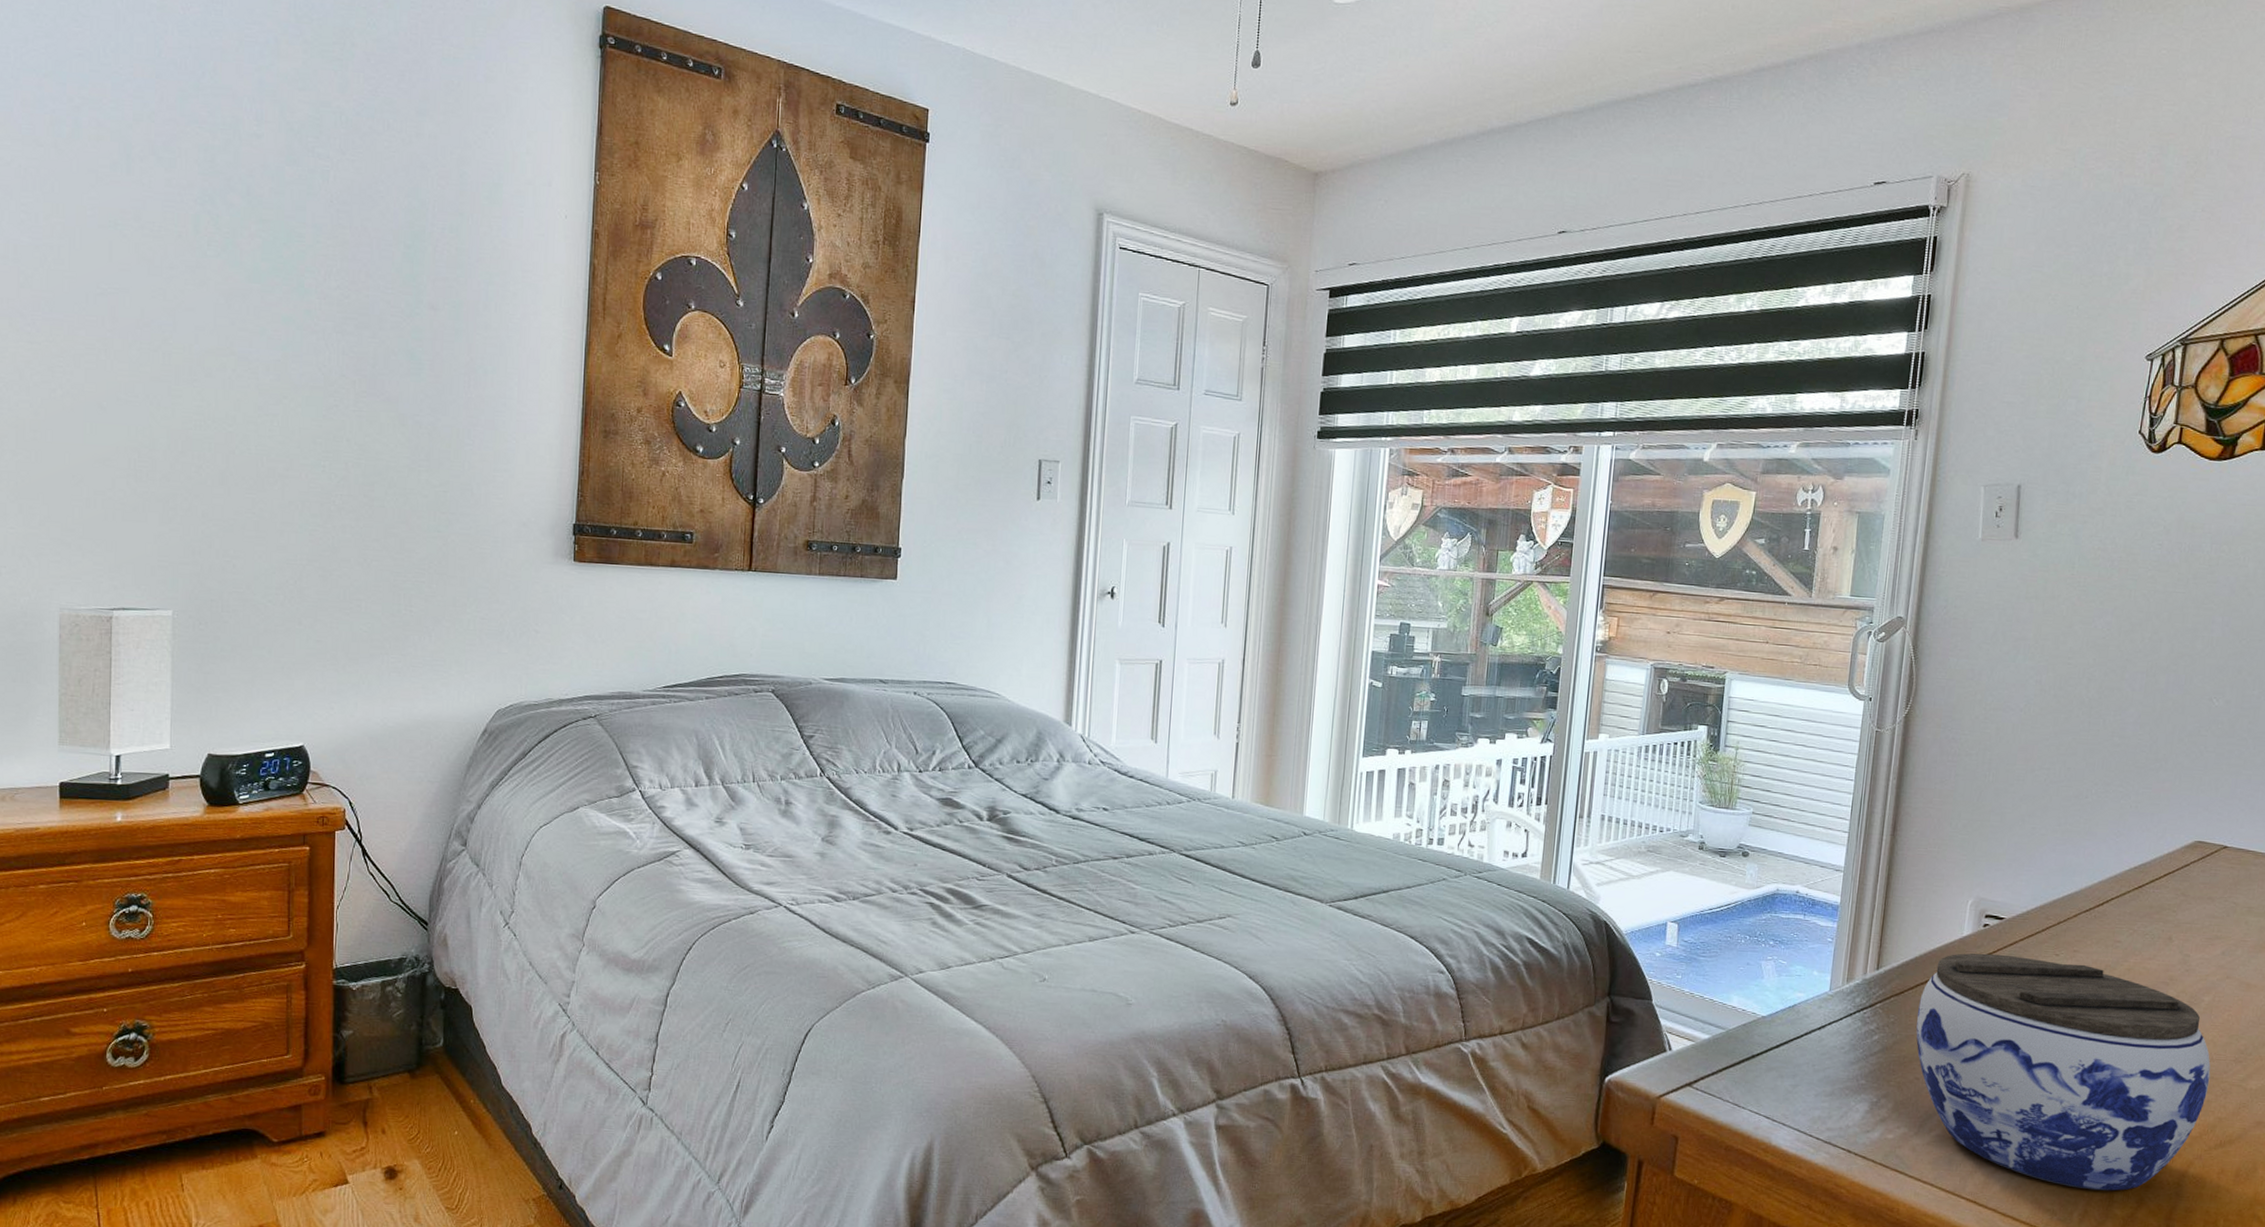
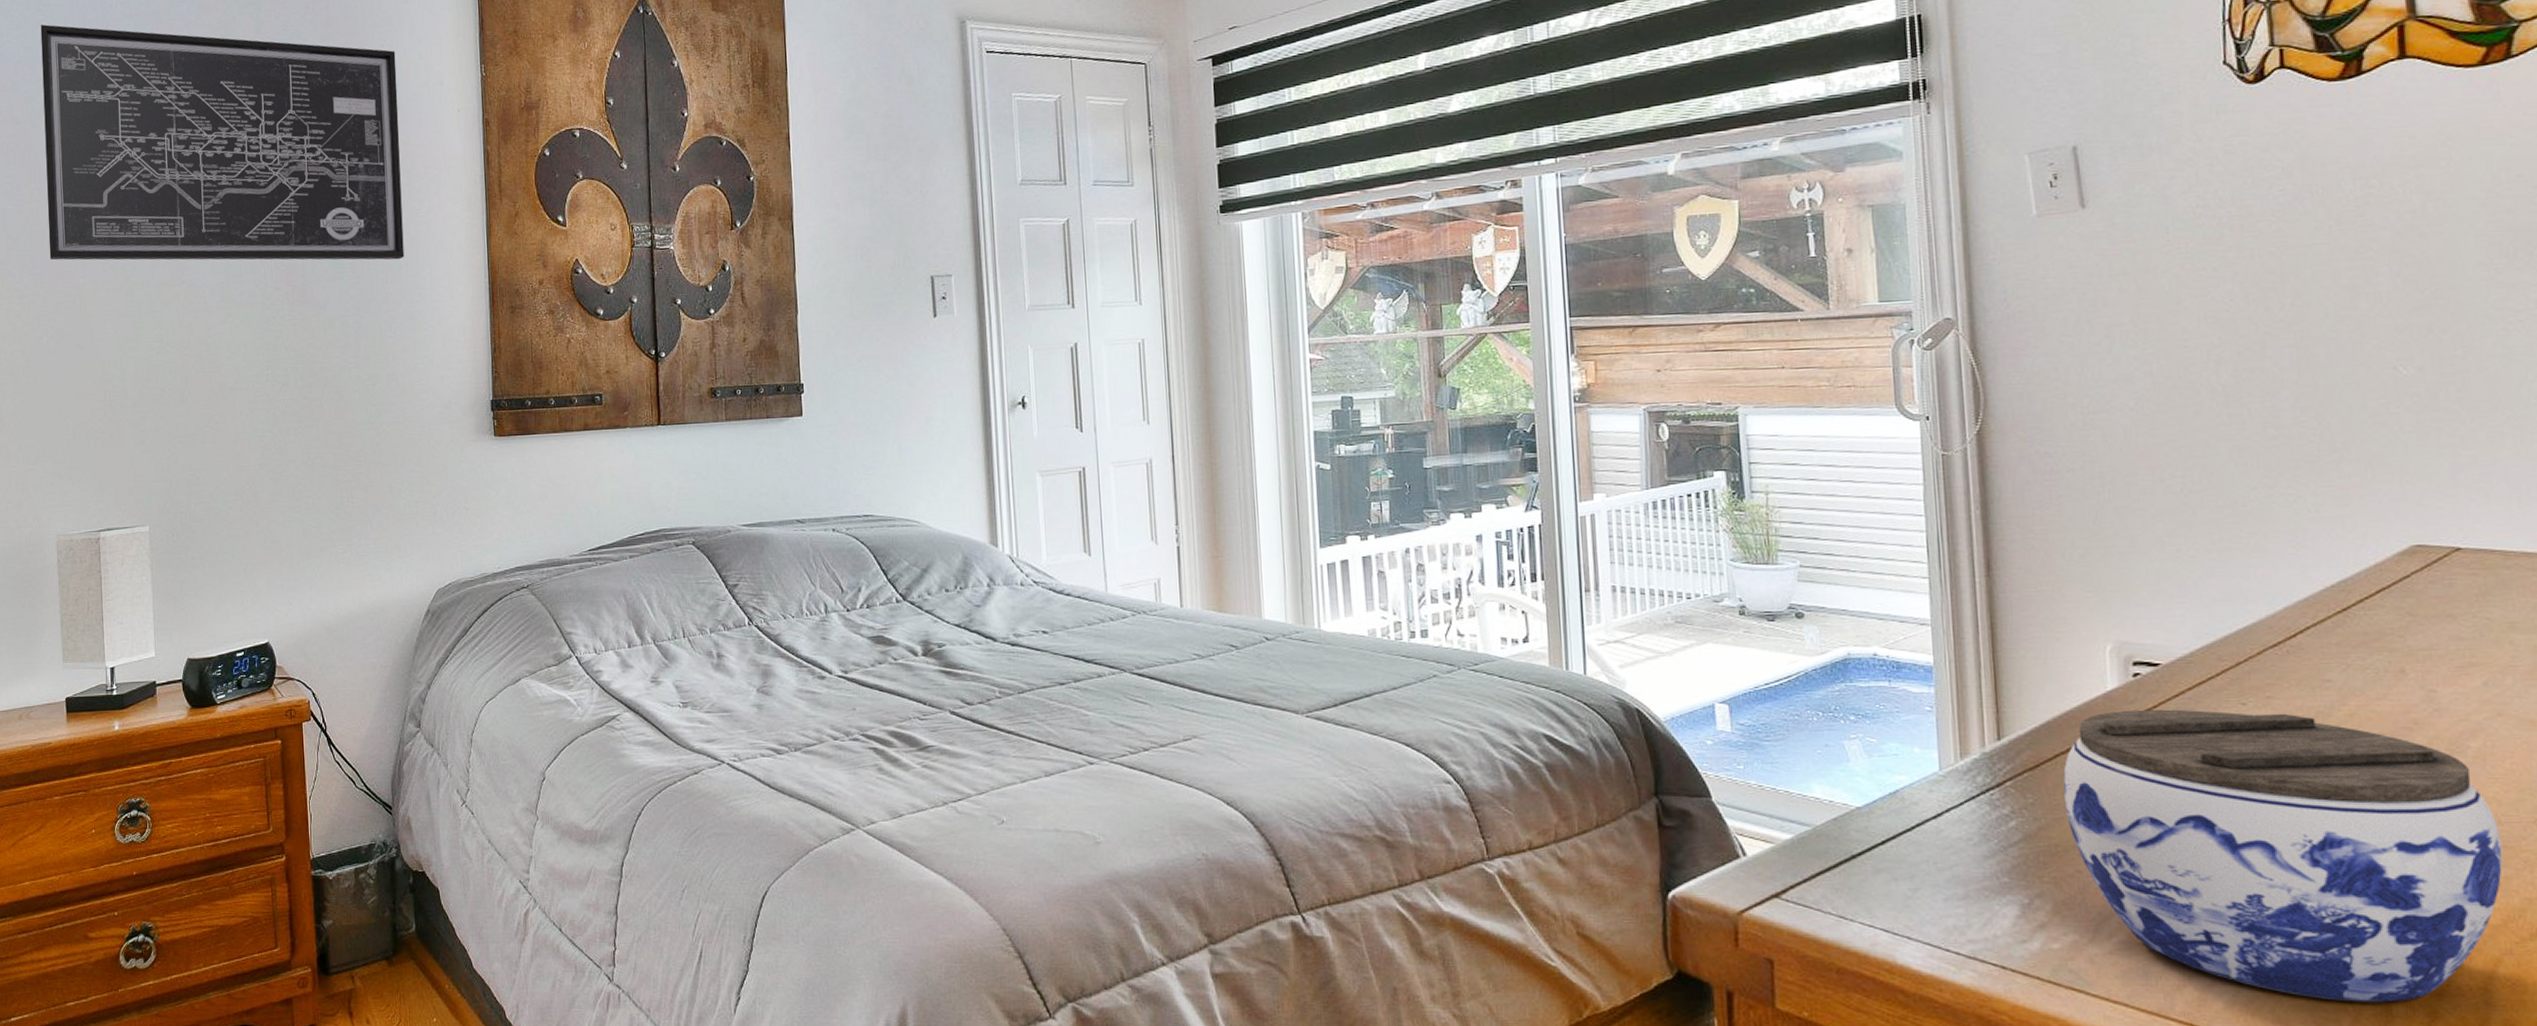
wall art: none [71,38,501,365] -> present [40,24,404,260]

